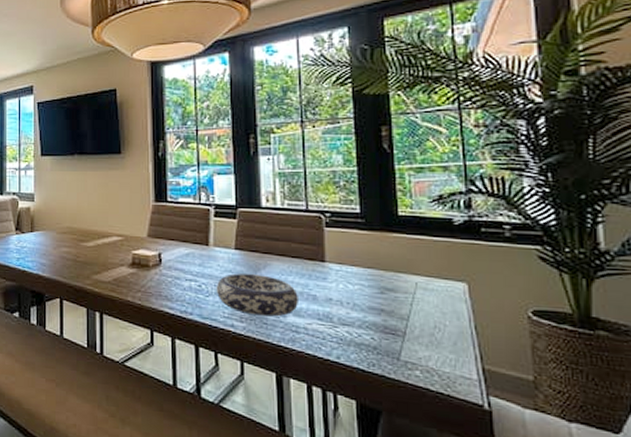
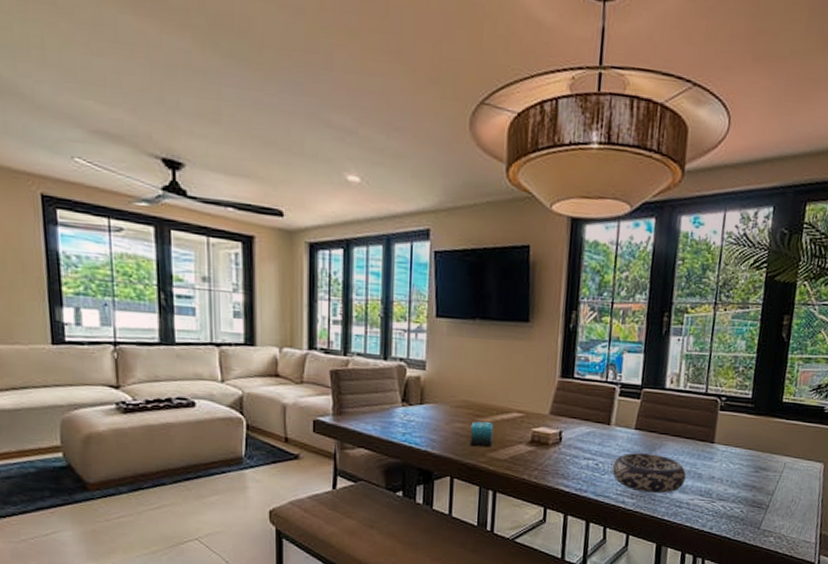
candle: none [75,246,96,270] -> present [469,421,494,447]

